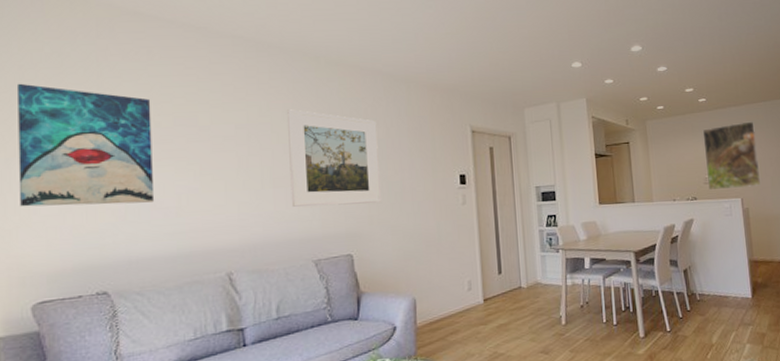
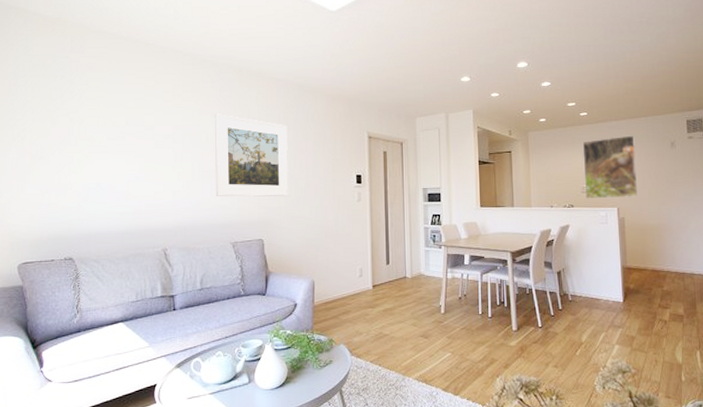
wall art: present [16,83,155,207] -> none [11,88,110,188]

